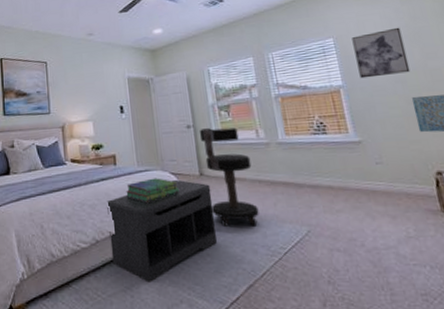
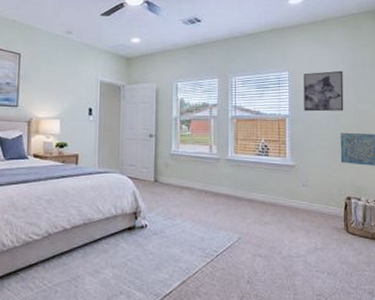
bench: present [107,179,218,283] -> none [62,183,162,275]
stack of books: present [126,178,179,202] -> none [83,180,133,202]
office chair: present [199,127,259,227] -> none [159,139,201,231]

